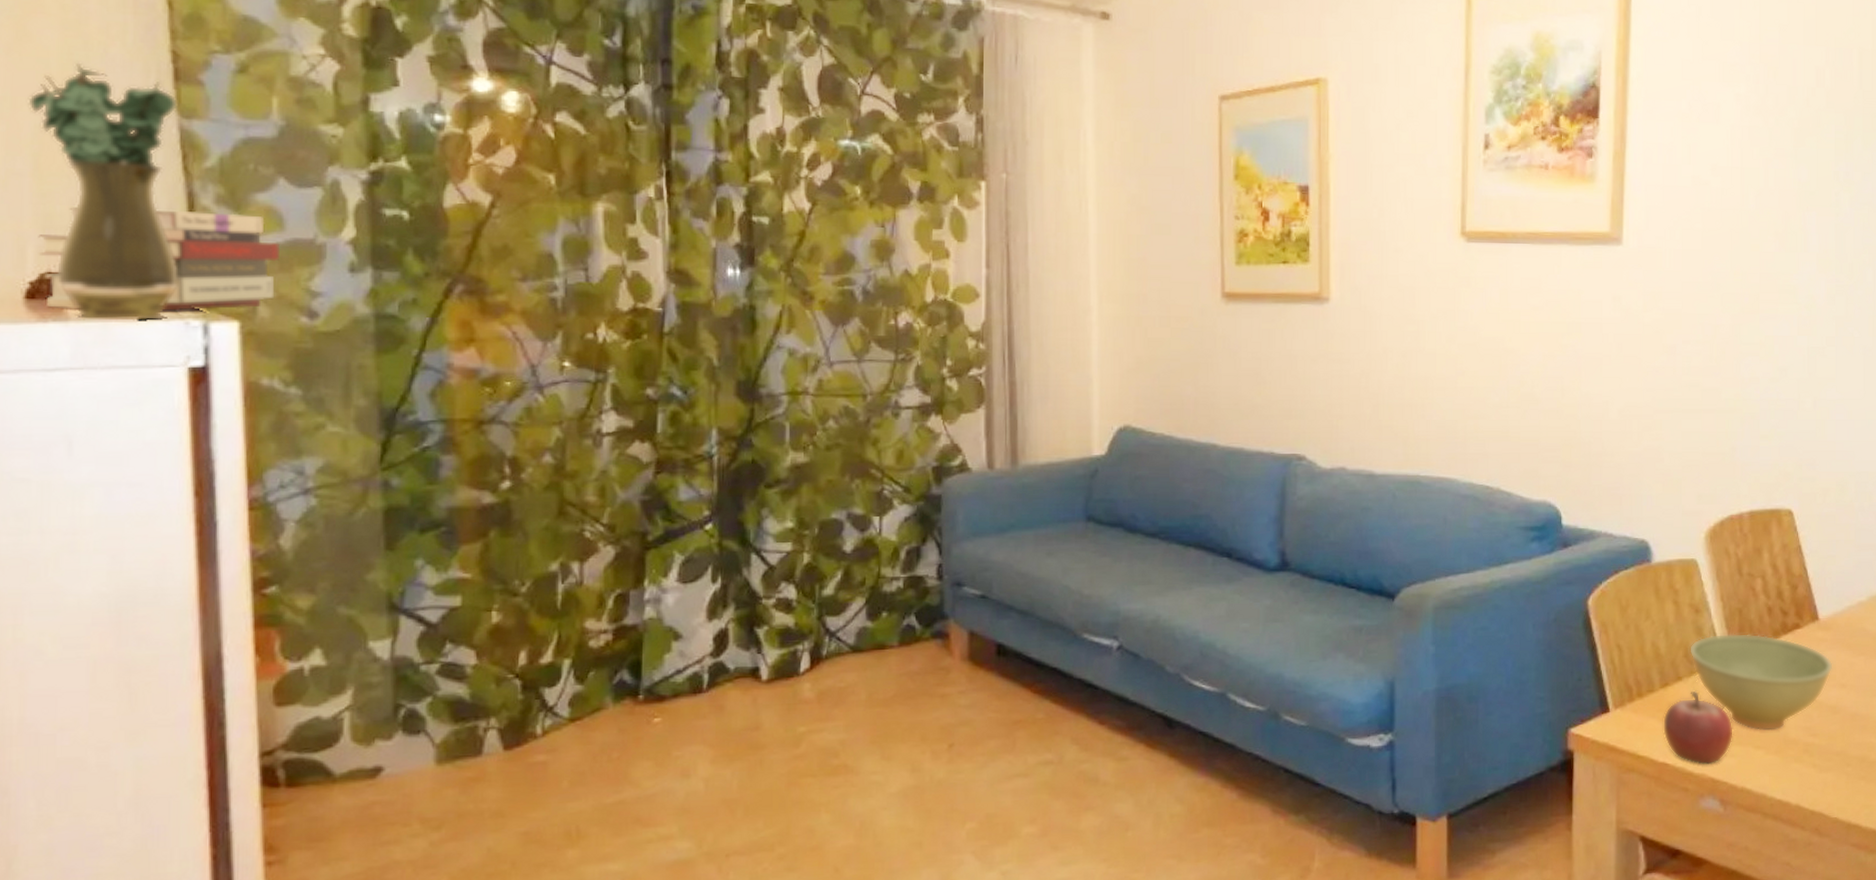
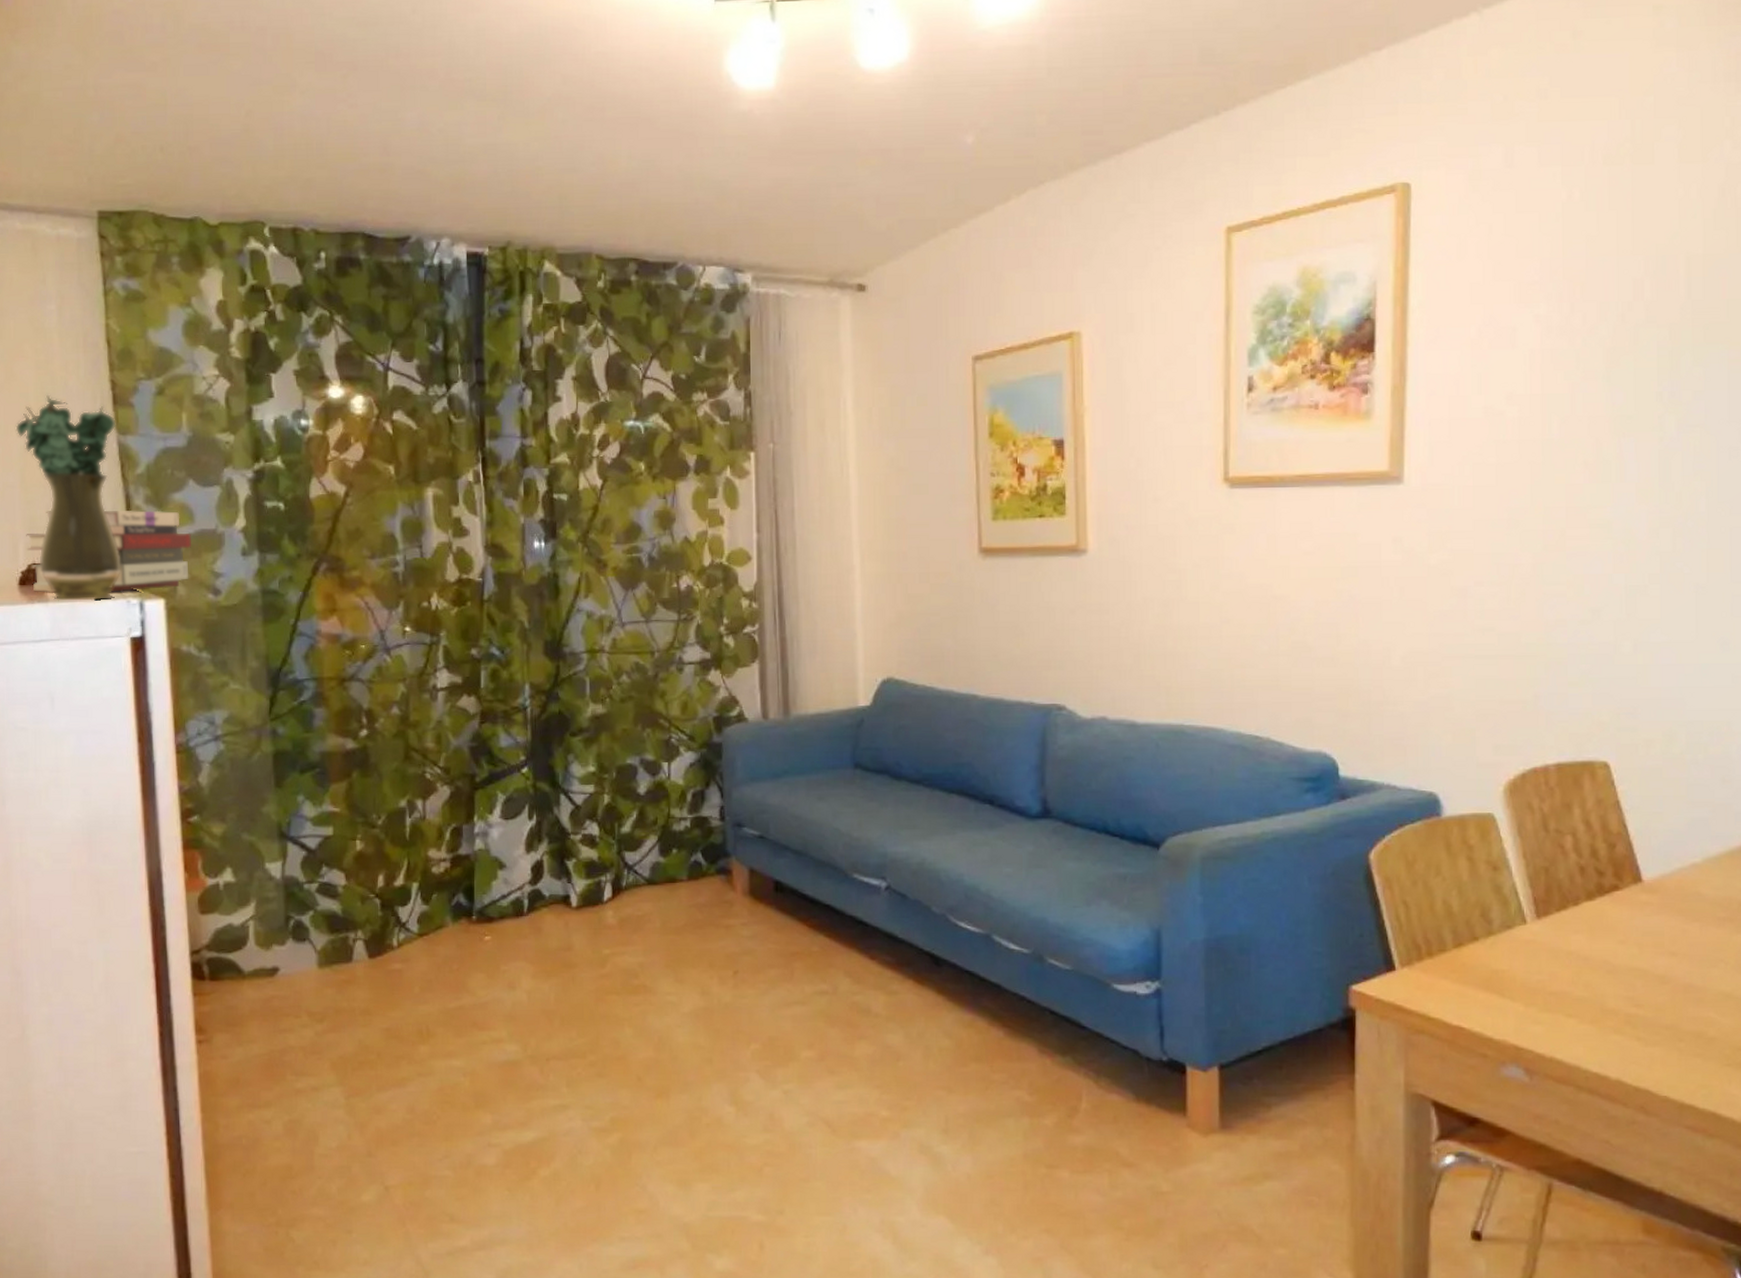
fruit: present [1662,690,1733,765] -> none [1456,952,1540,1031]
bowl: present [1689,633,1833,731] -> none [1486,893,1661,998]

